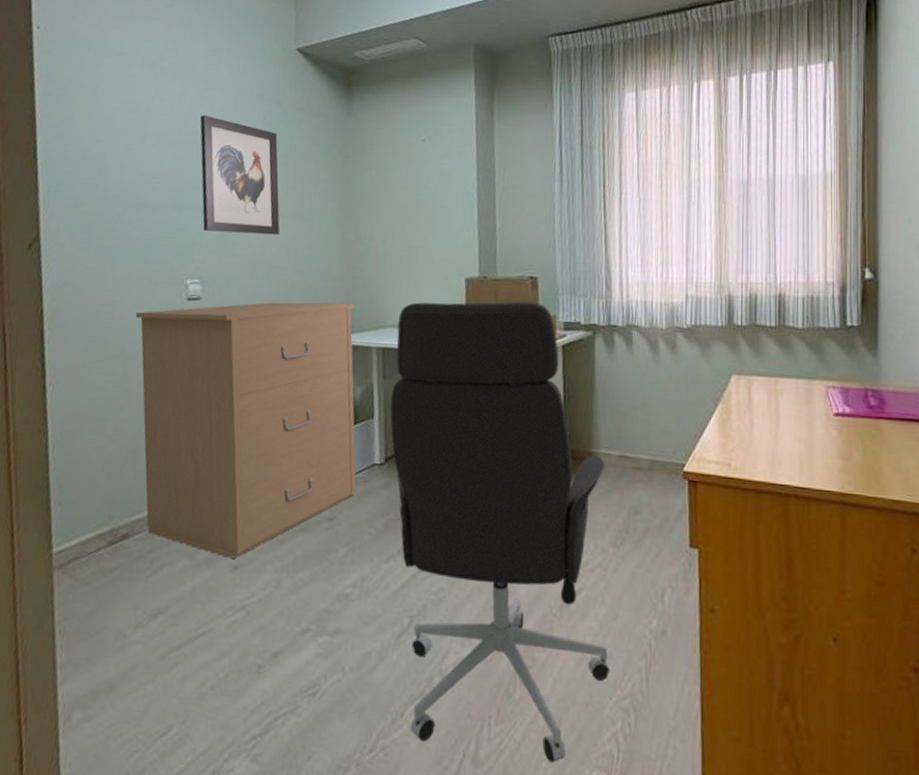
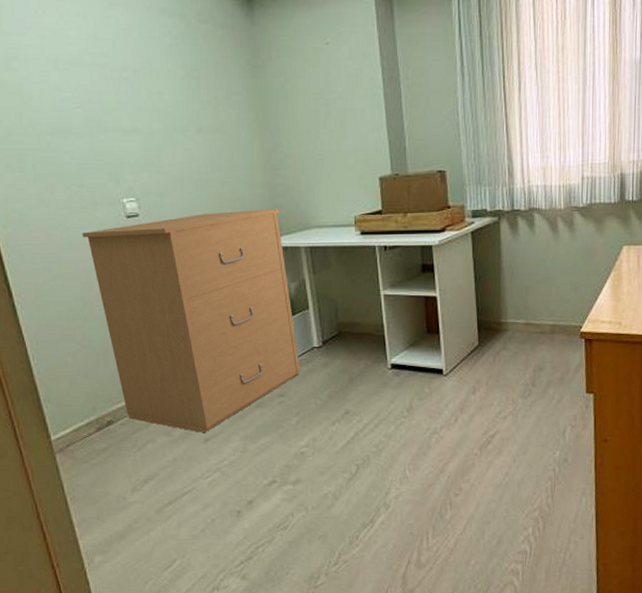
wall art: present [199,115,280,235] -> none [107,34,203,151]
office chair: present [390,301,610,762] -> none [321,194,522,561]

